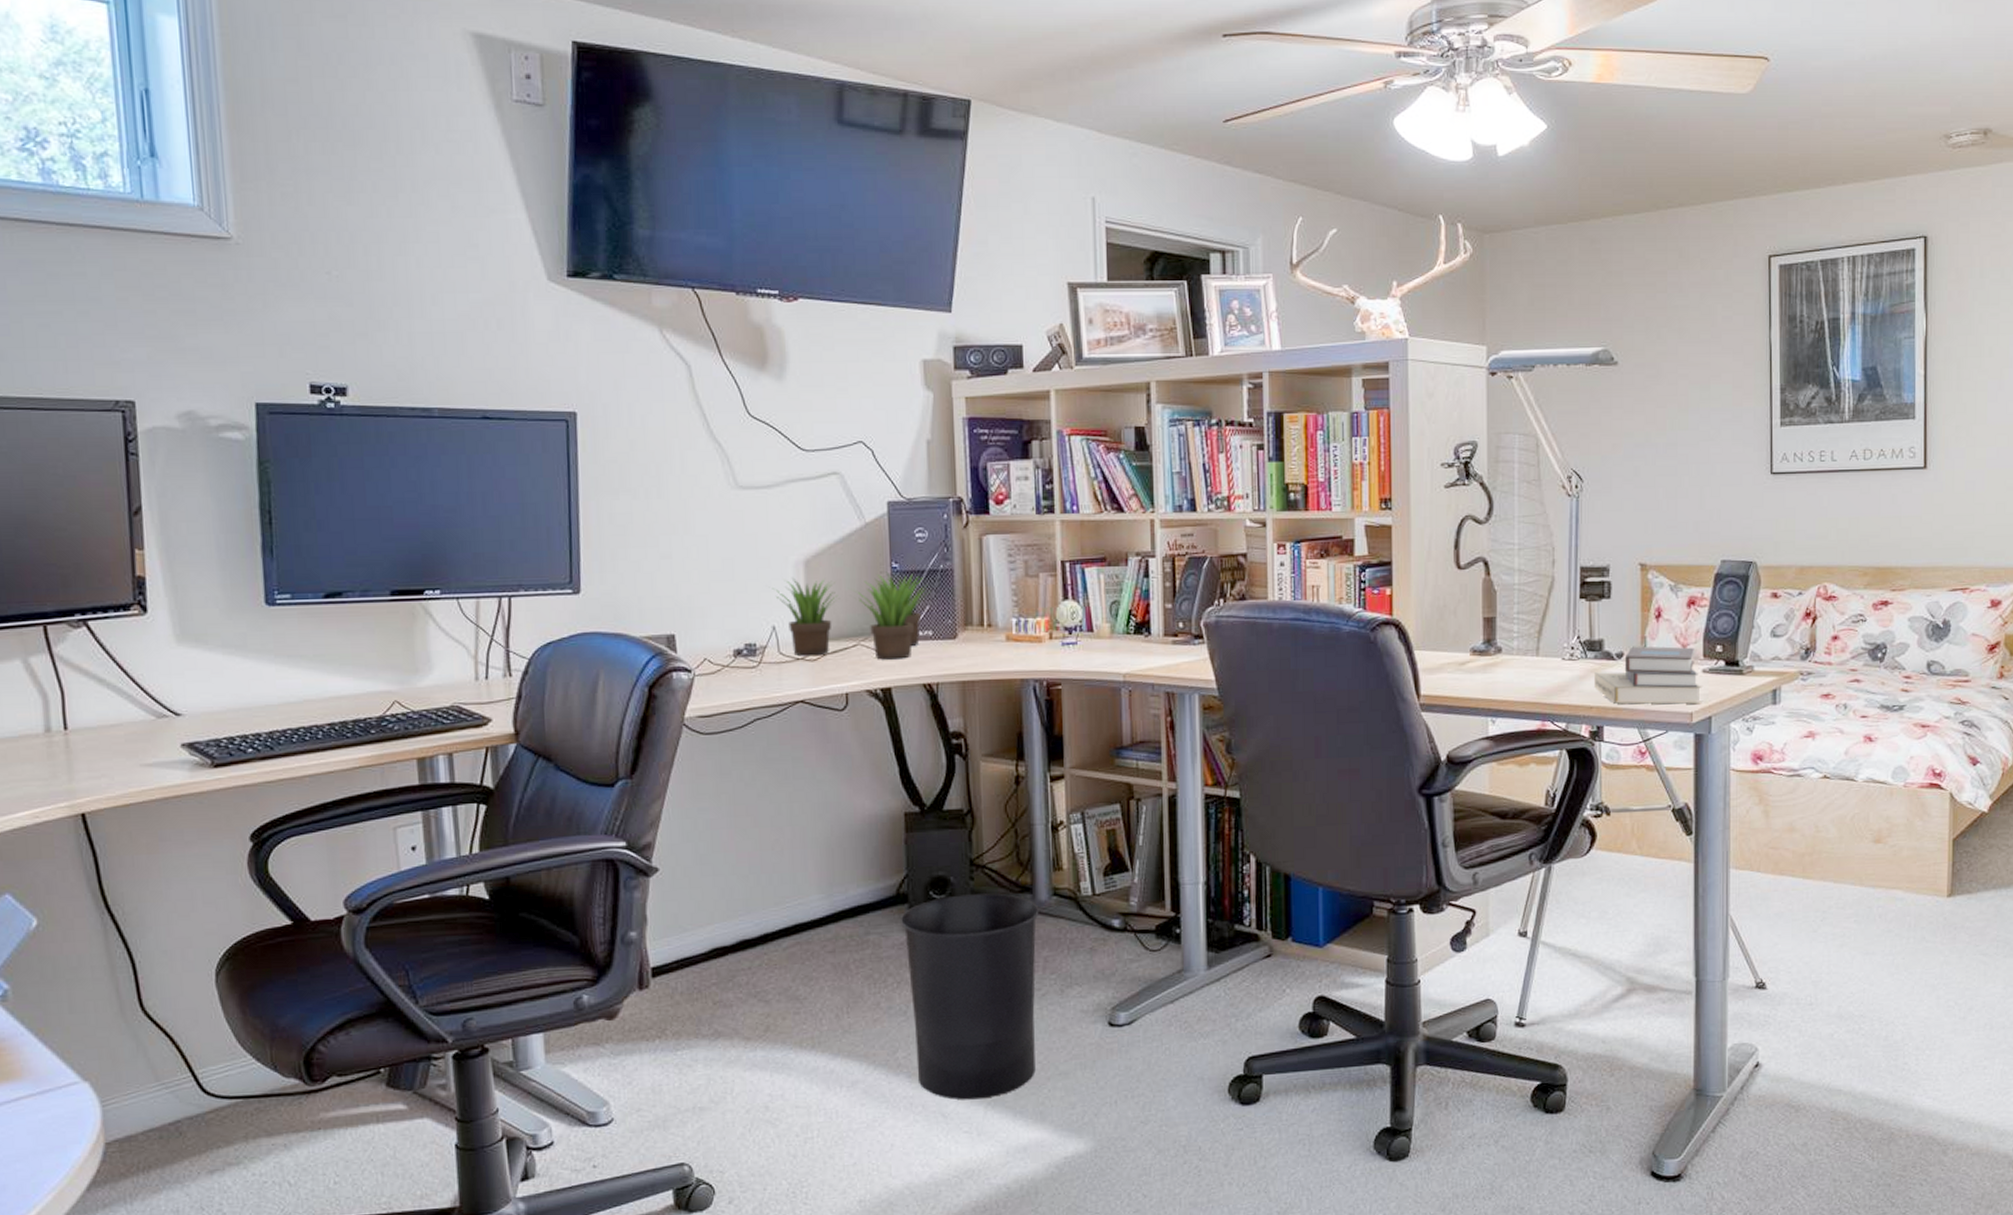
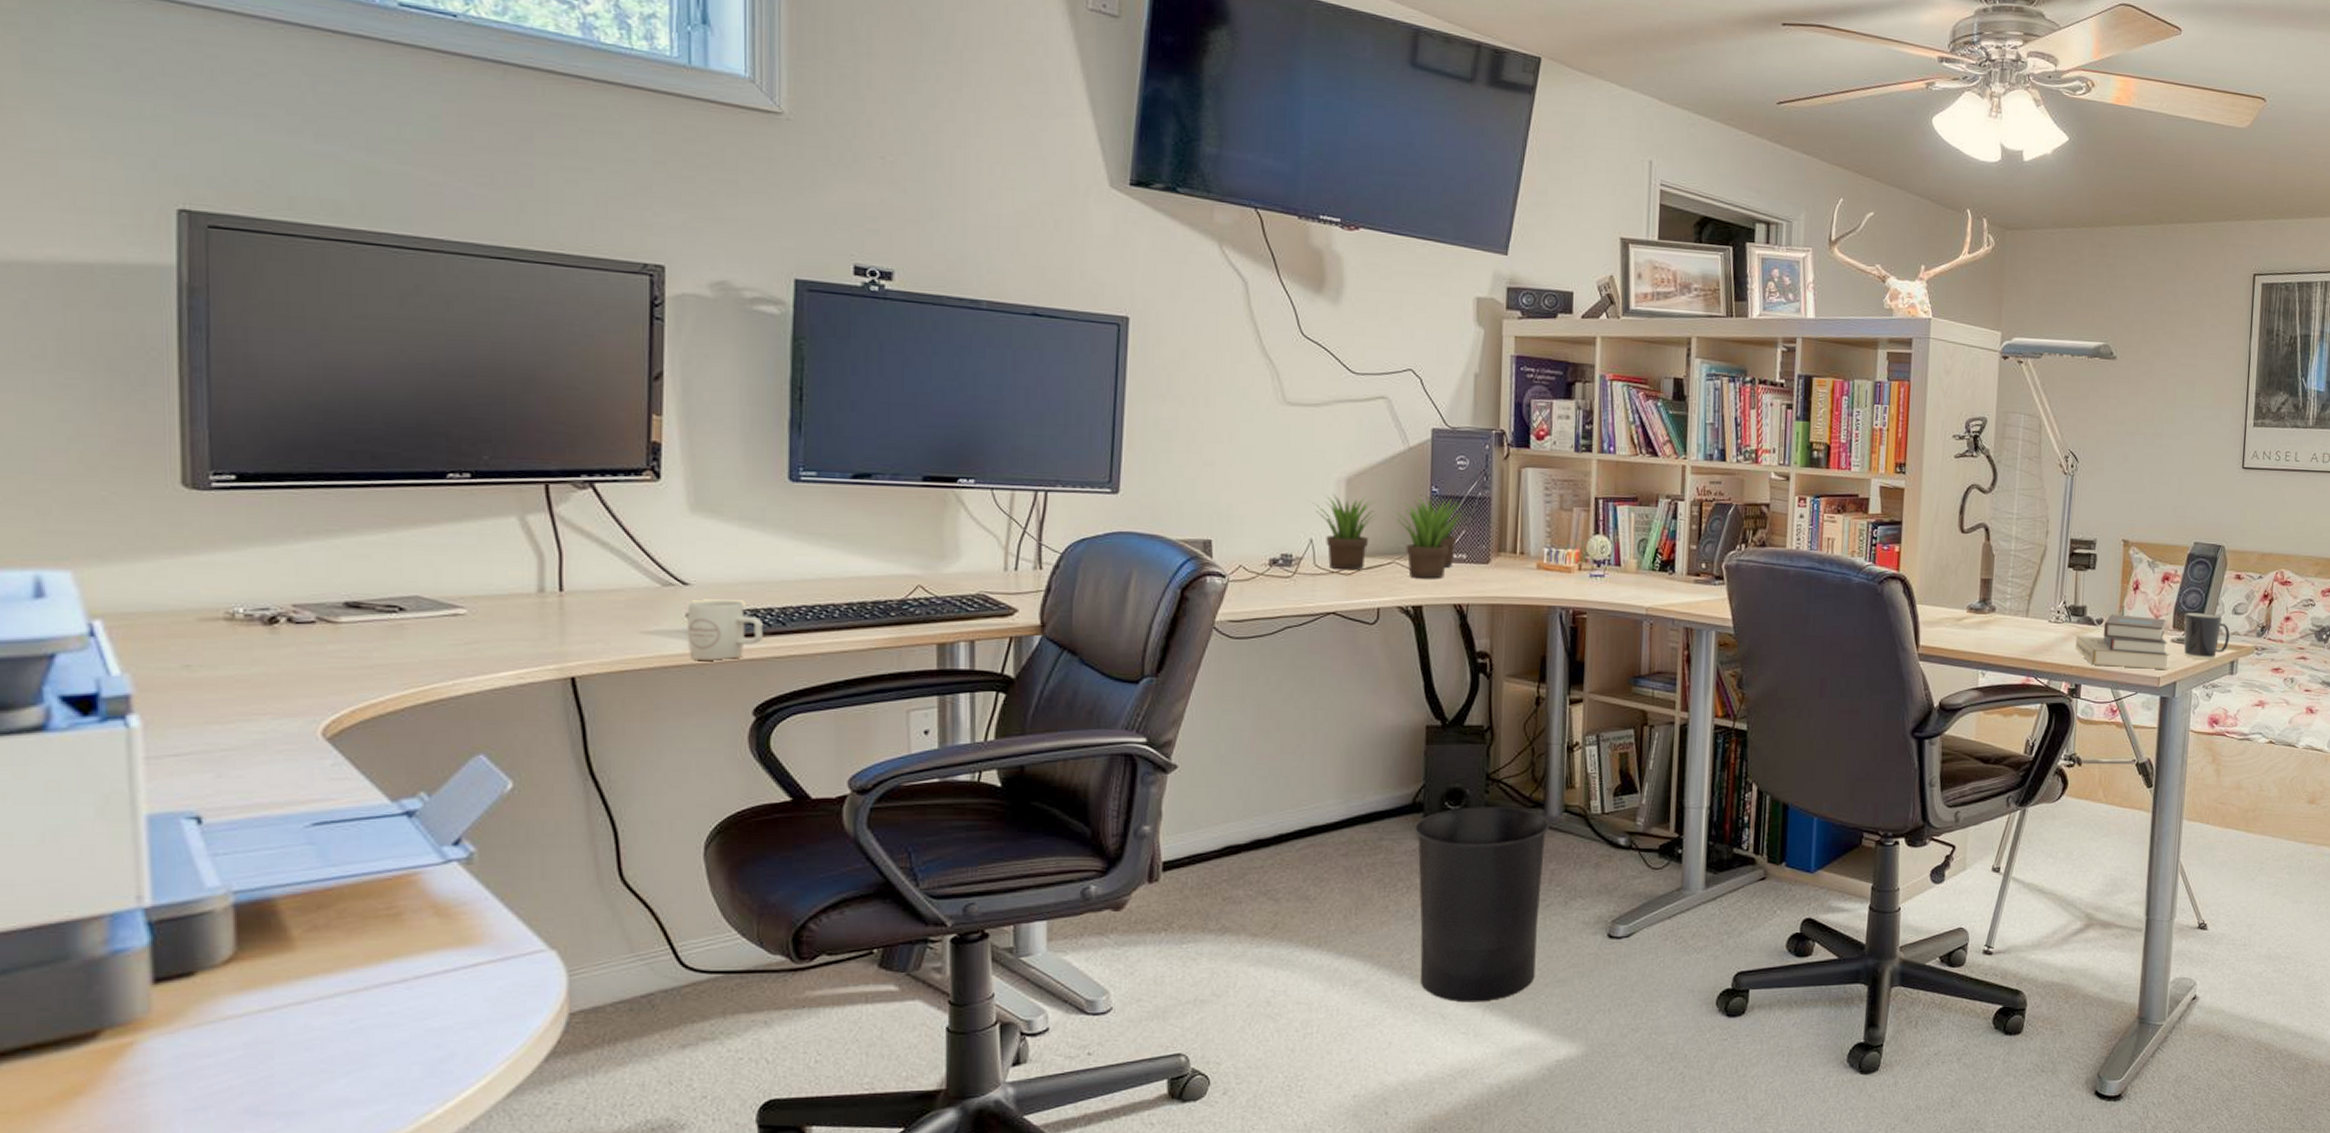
mug: none [181,727,255,791] -> present [687,599,764,662]
mug: none [1716,638,1769,691] -> present [2183,613,2230,661]

